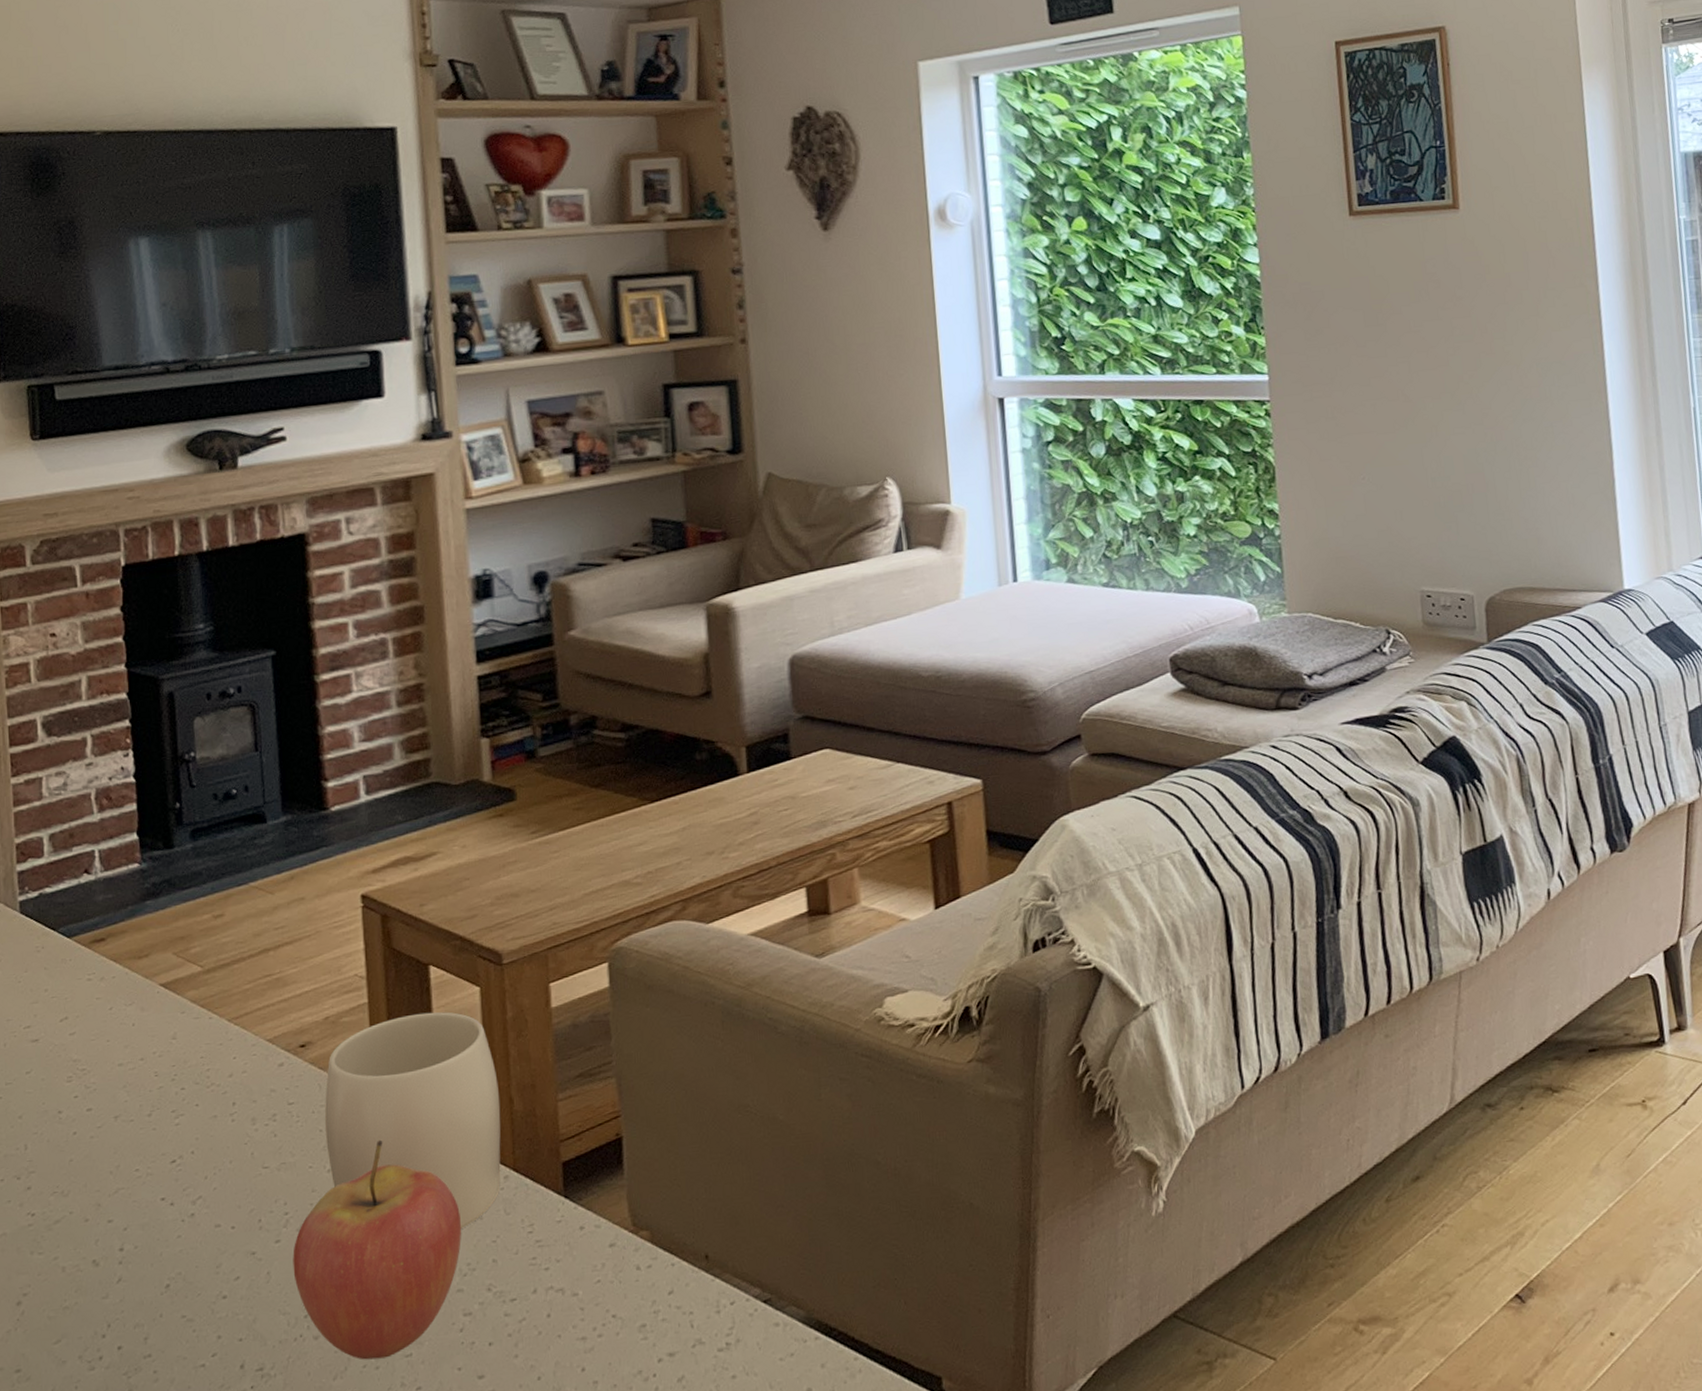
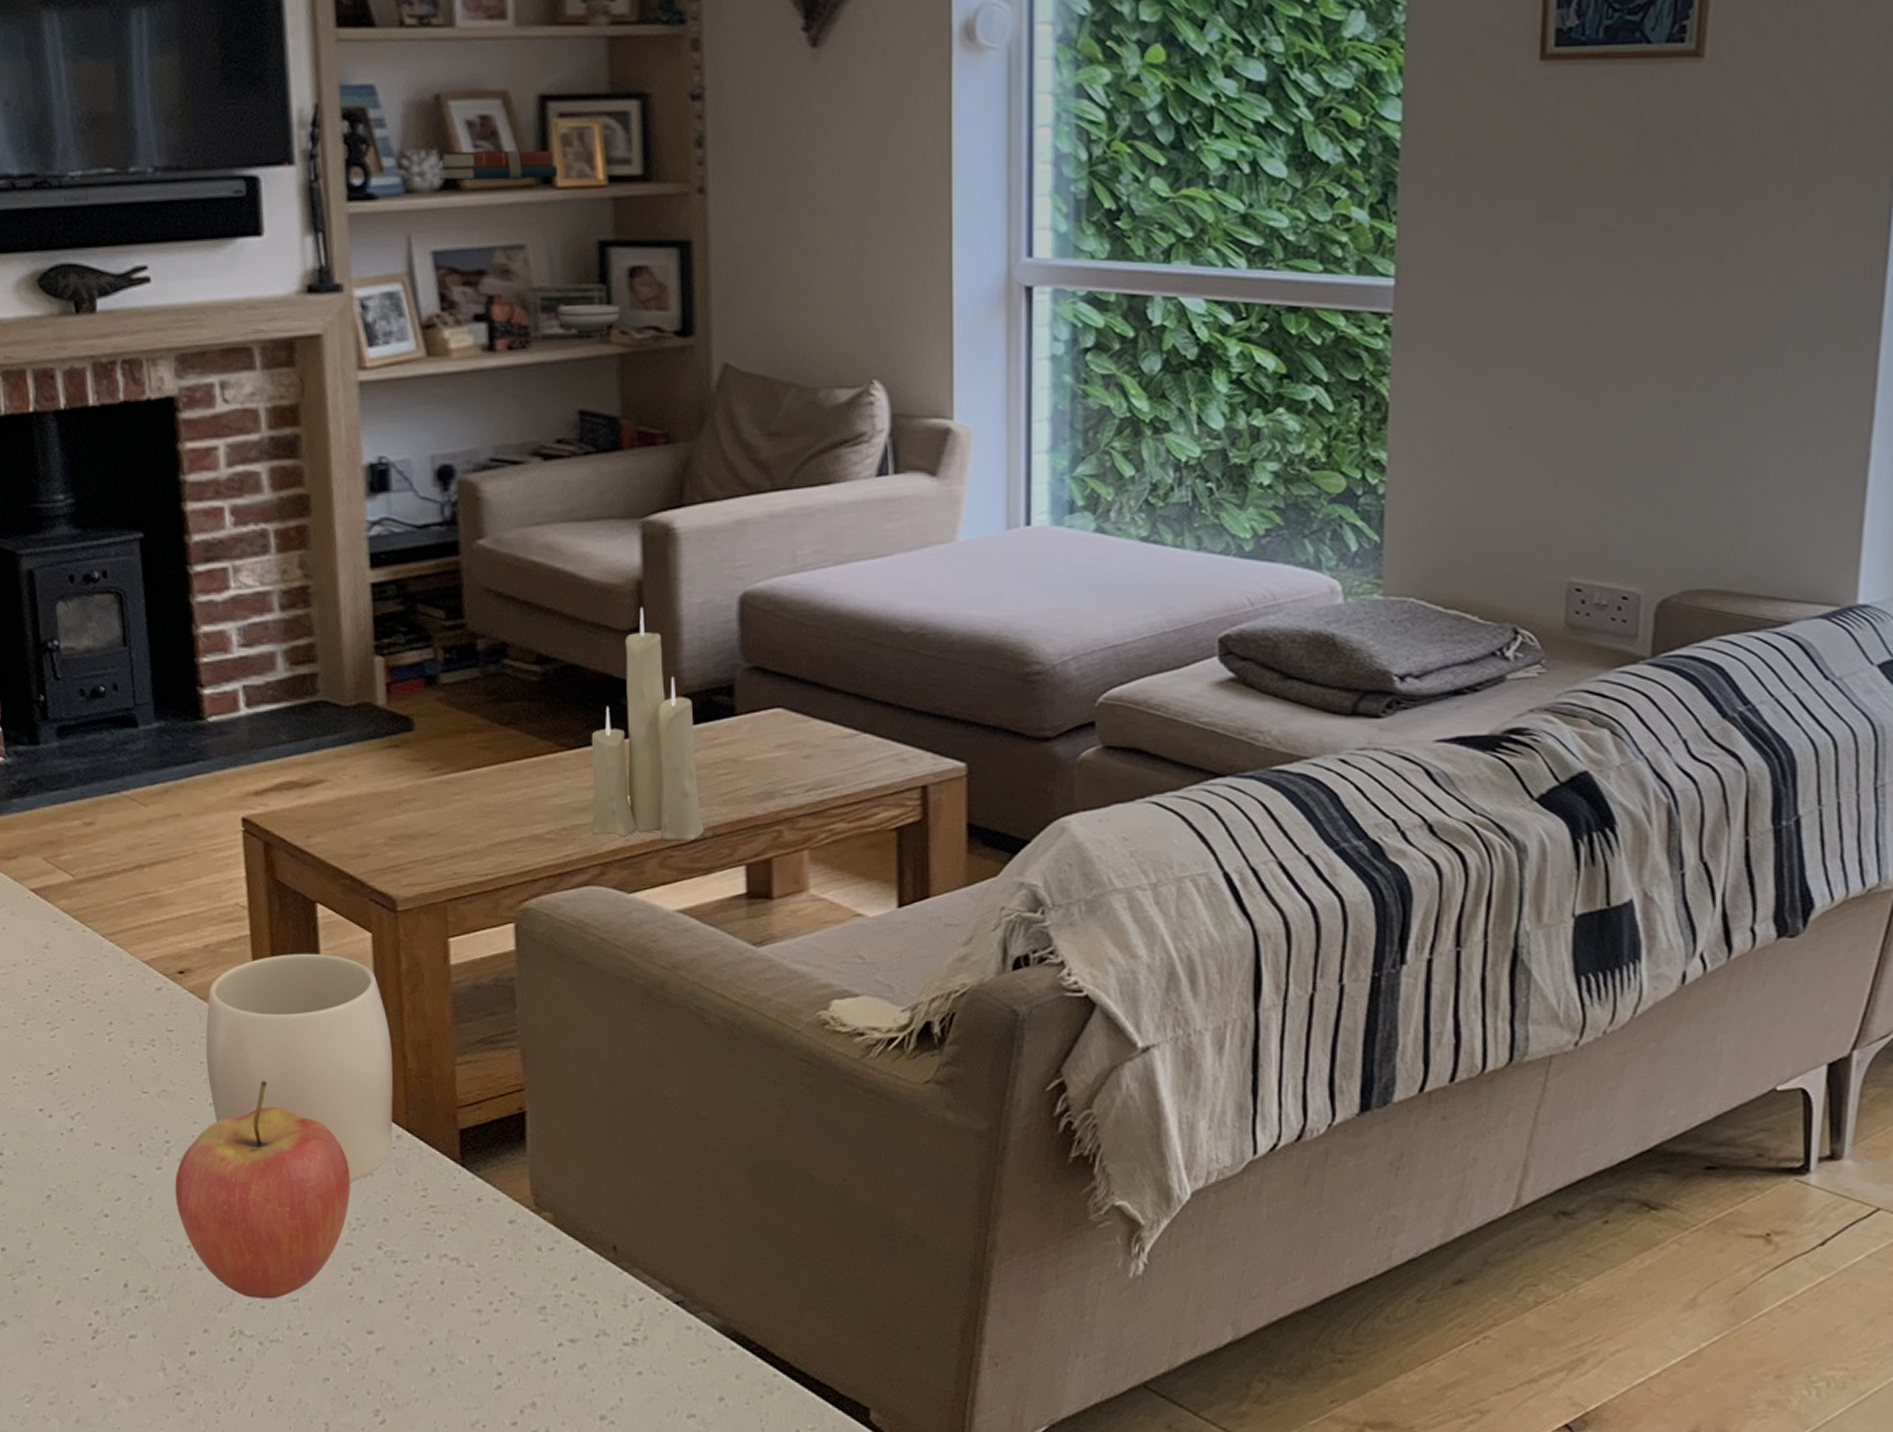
books: none [531,318,628,345] -> present [438,150,557,181]
bowl: none [630,433,682,457] -> present [556,304,620,332]
candle: none [670,675,769,876] -> present [590,607,704,841]

